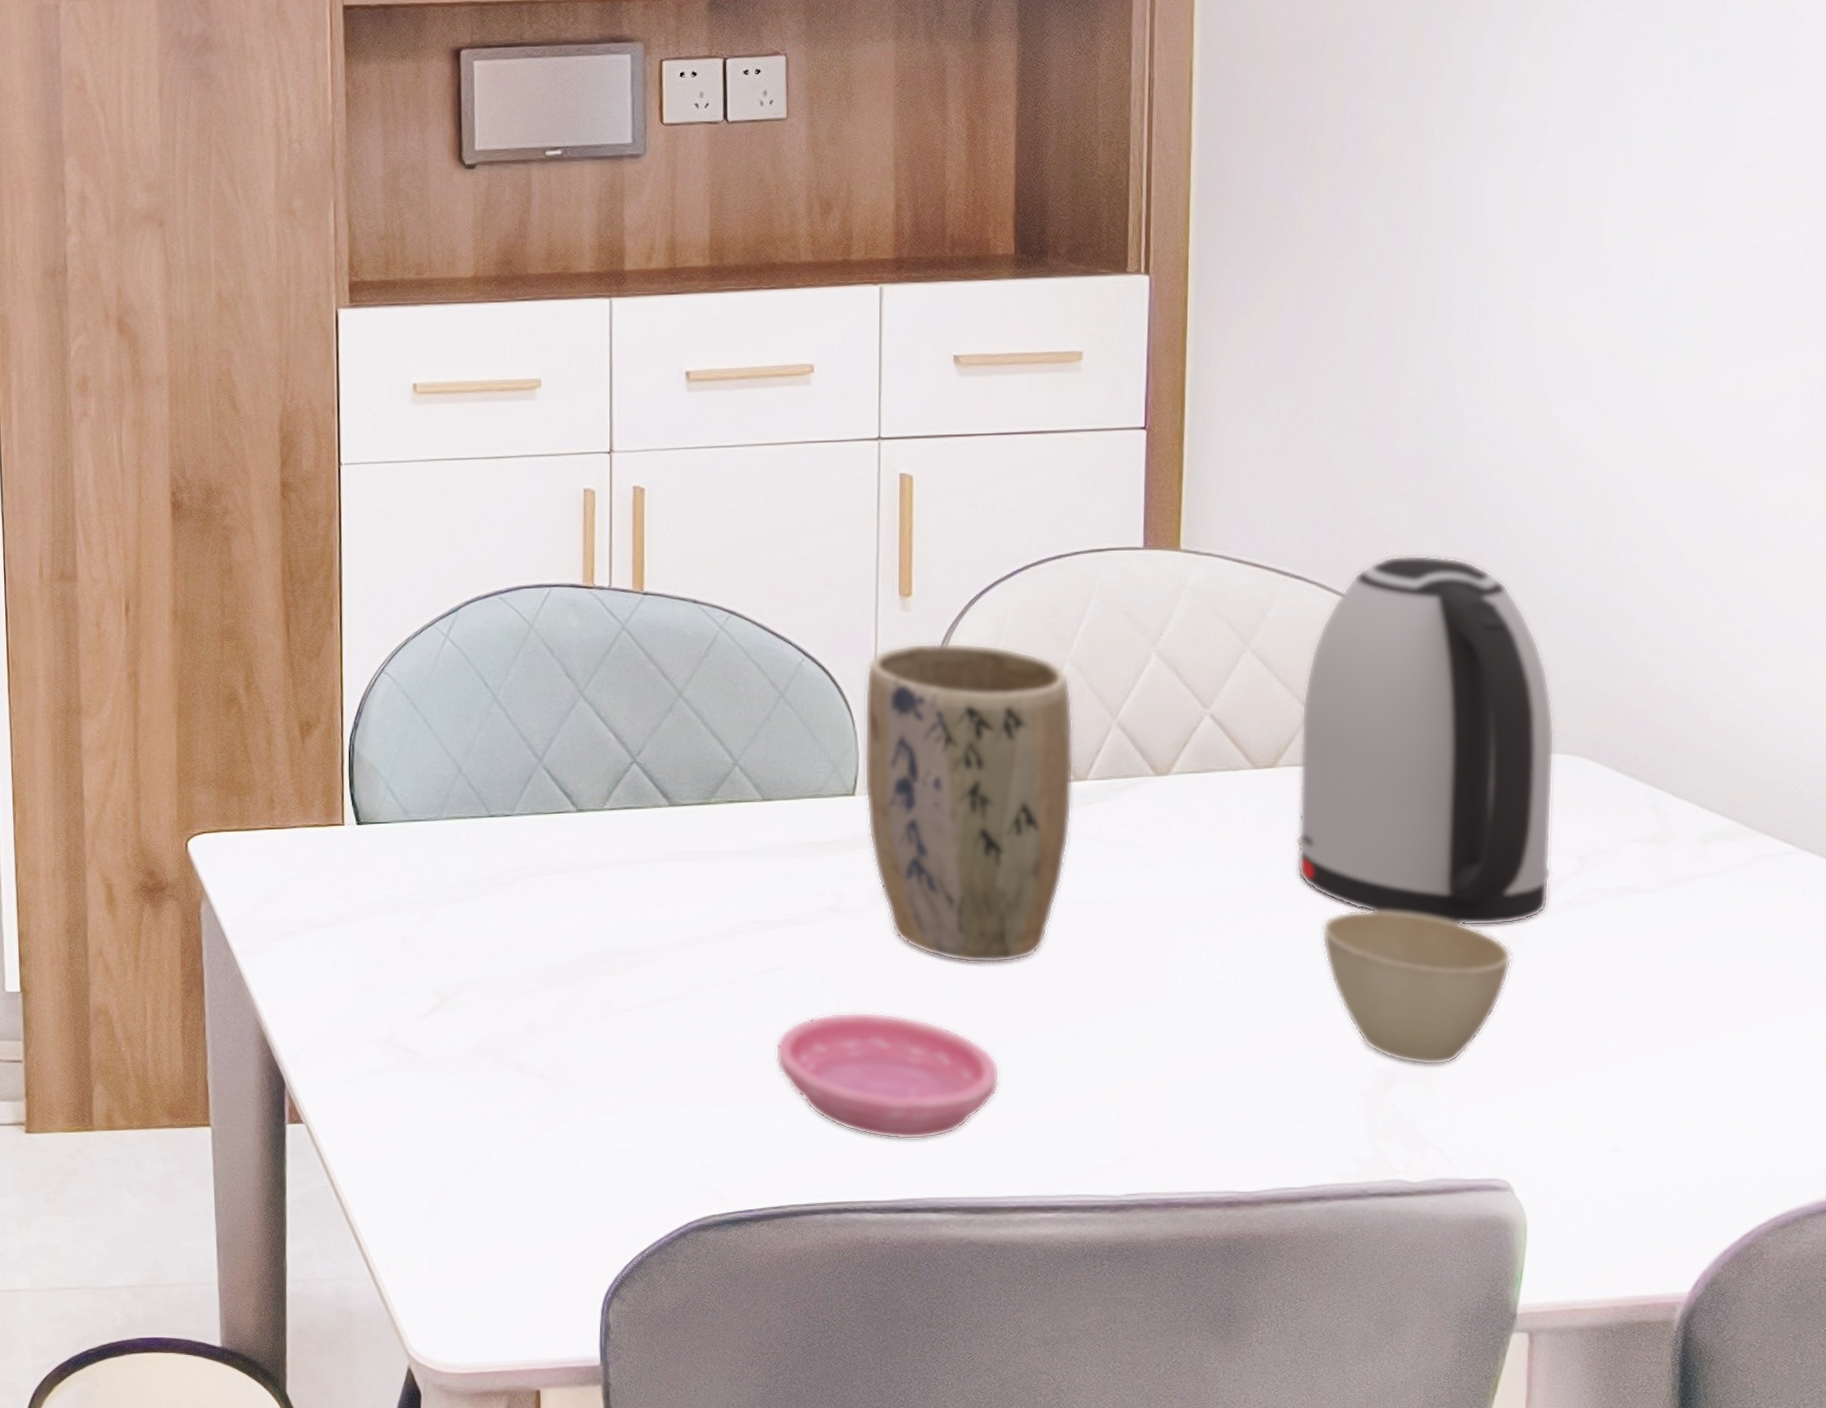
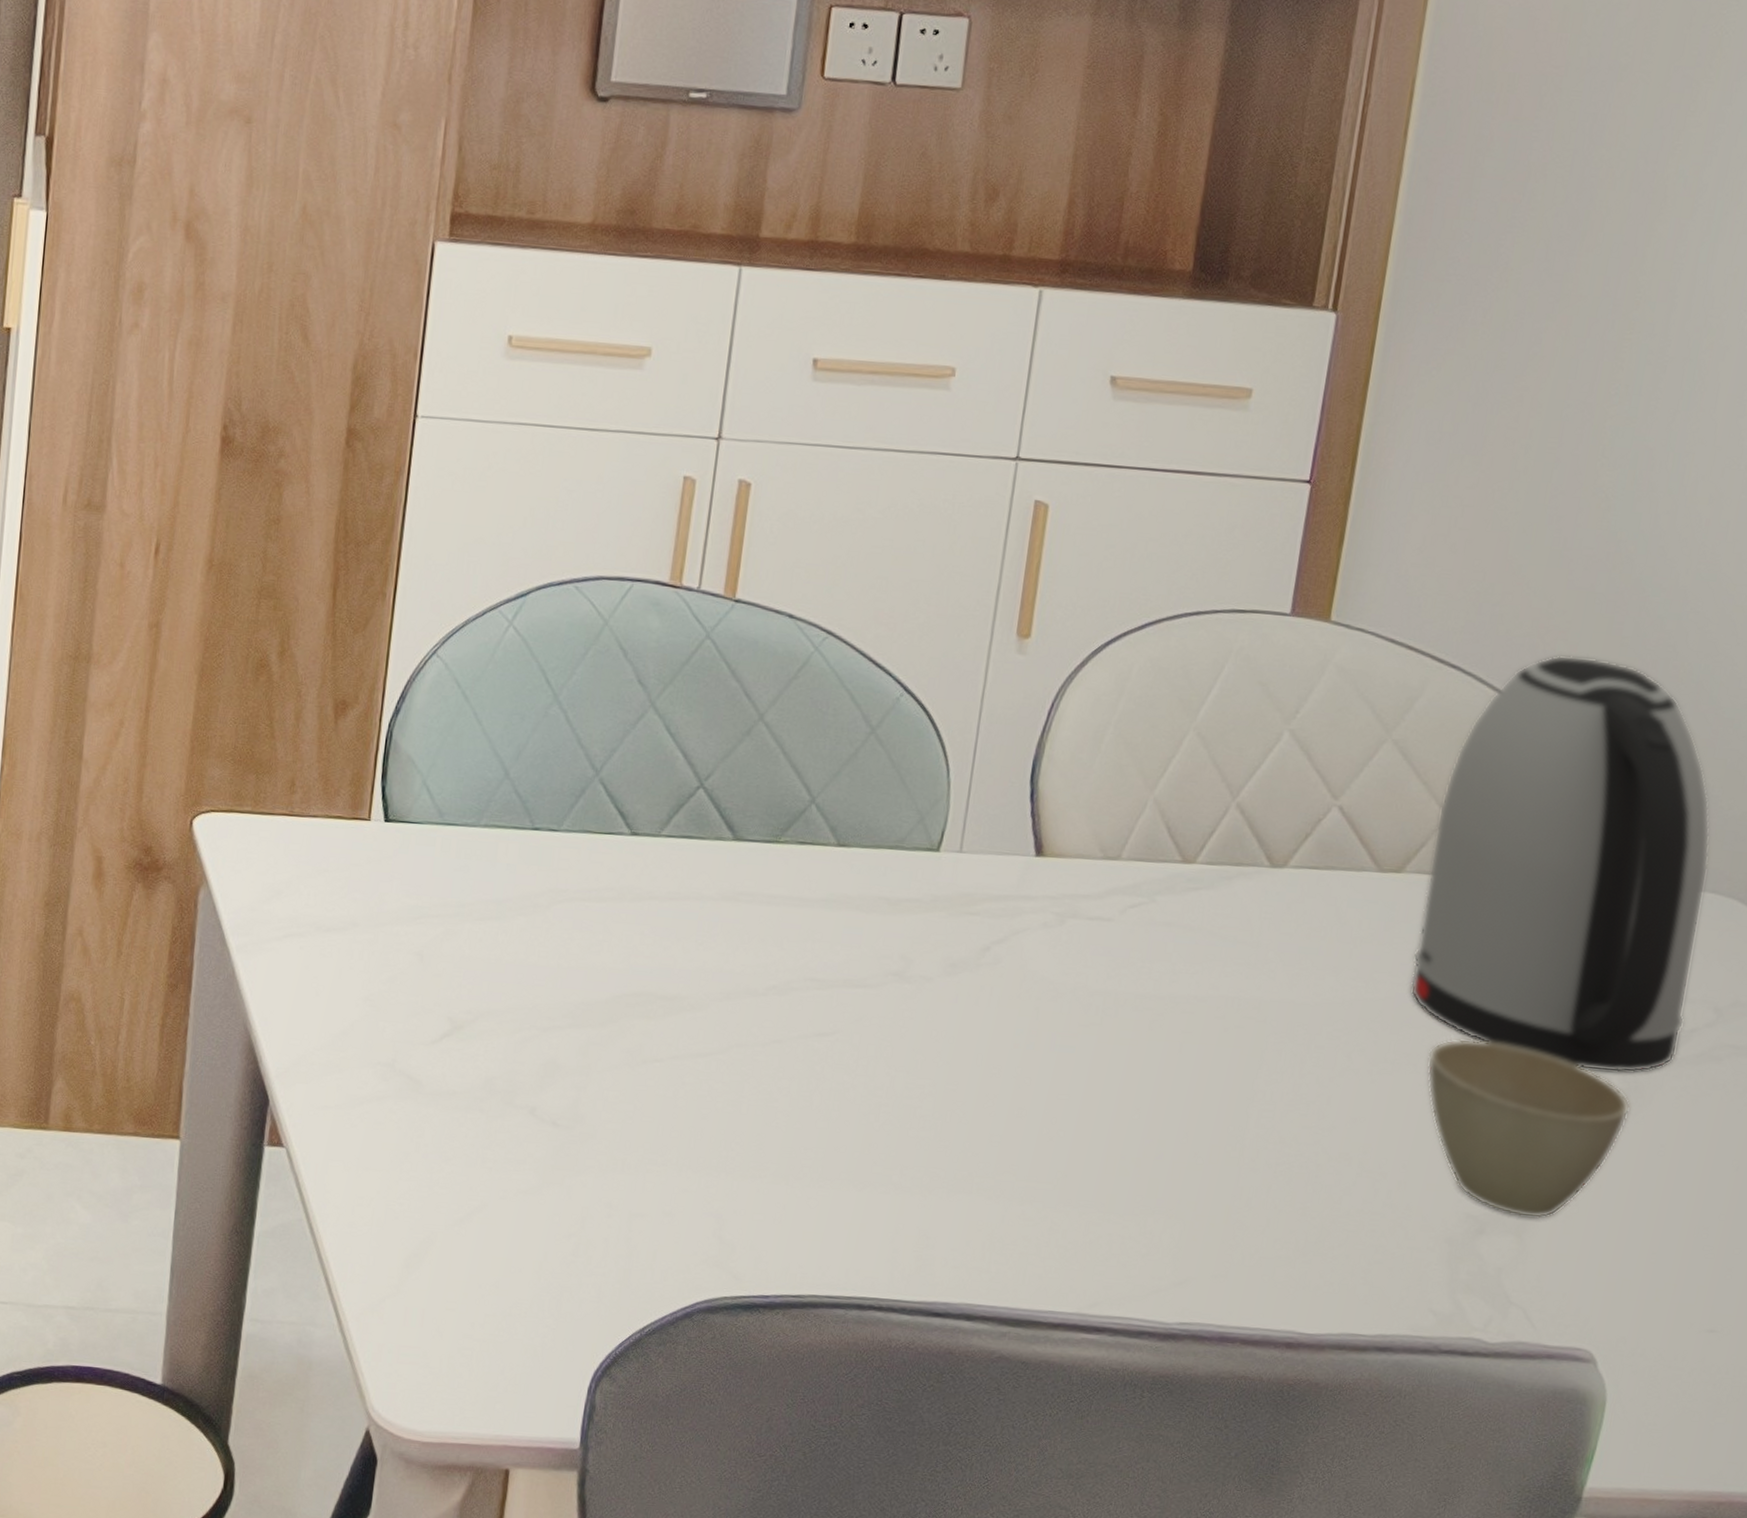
saucer: present [775,1012,1000,1140] -> none [814,1089,1059,1239]
plant pot: present [864,642,1074,964] -> none [949,690,1192,1055]

